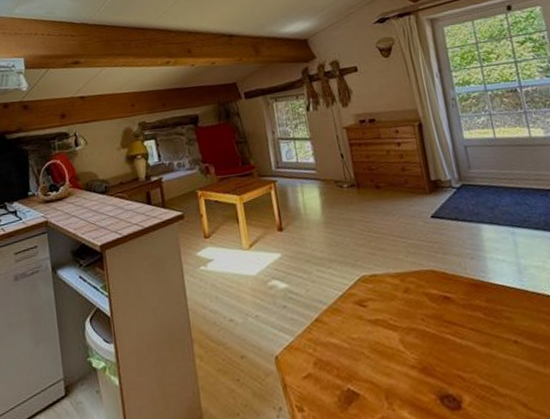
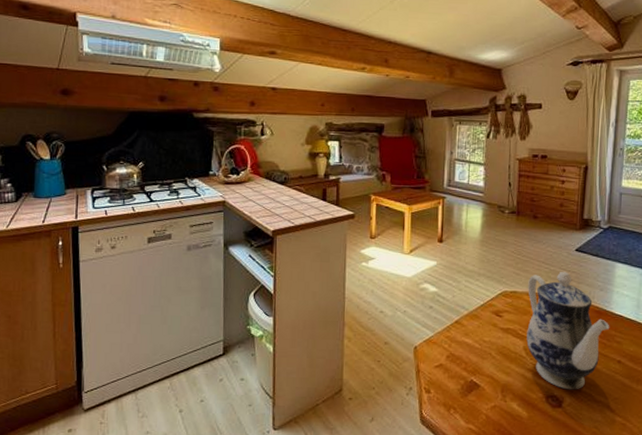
teapot: none [386,243,494,386] -> present [526,271,610,390]

